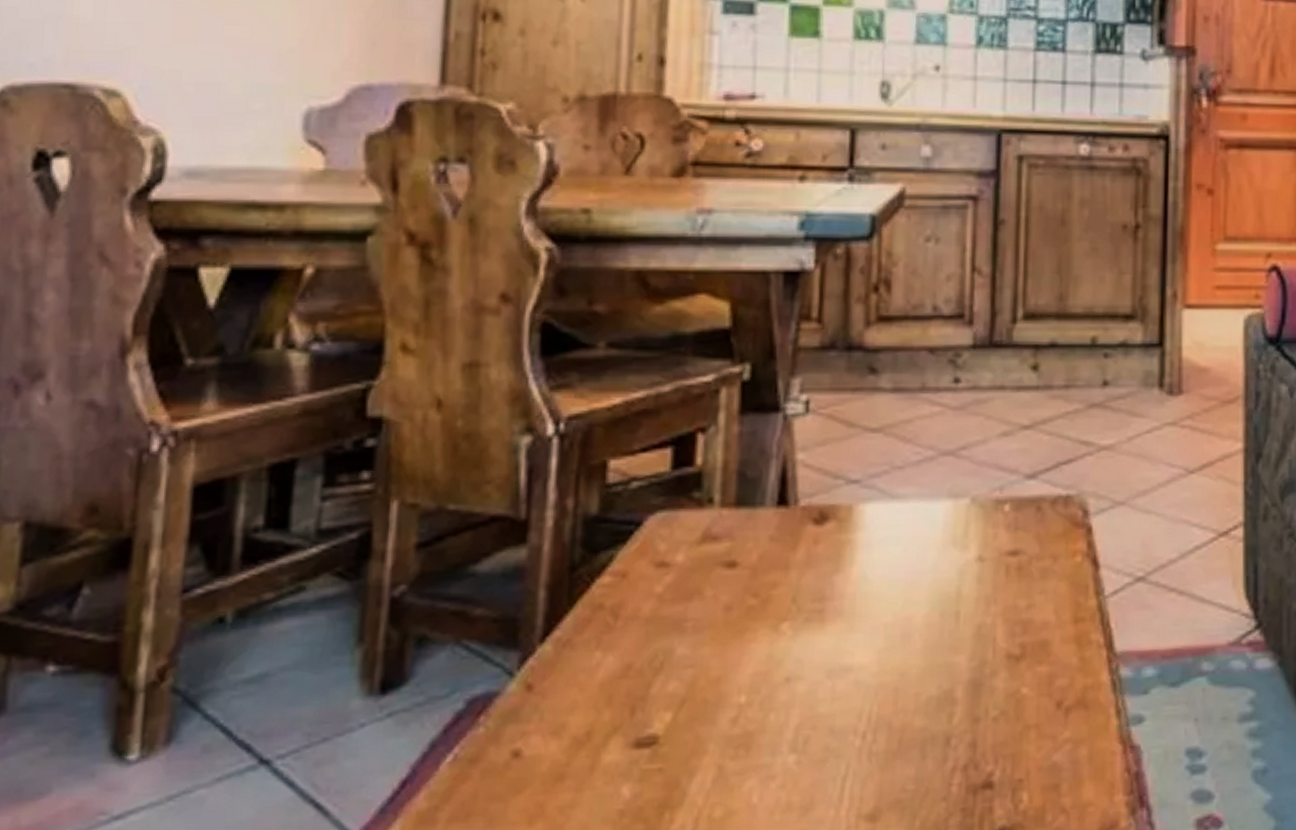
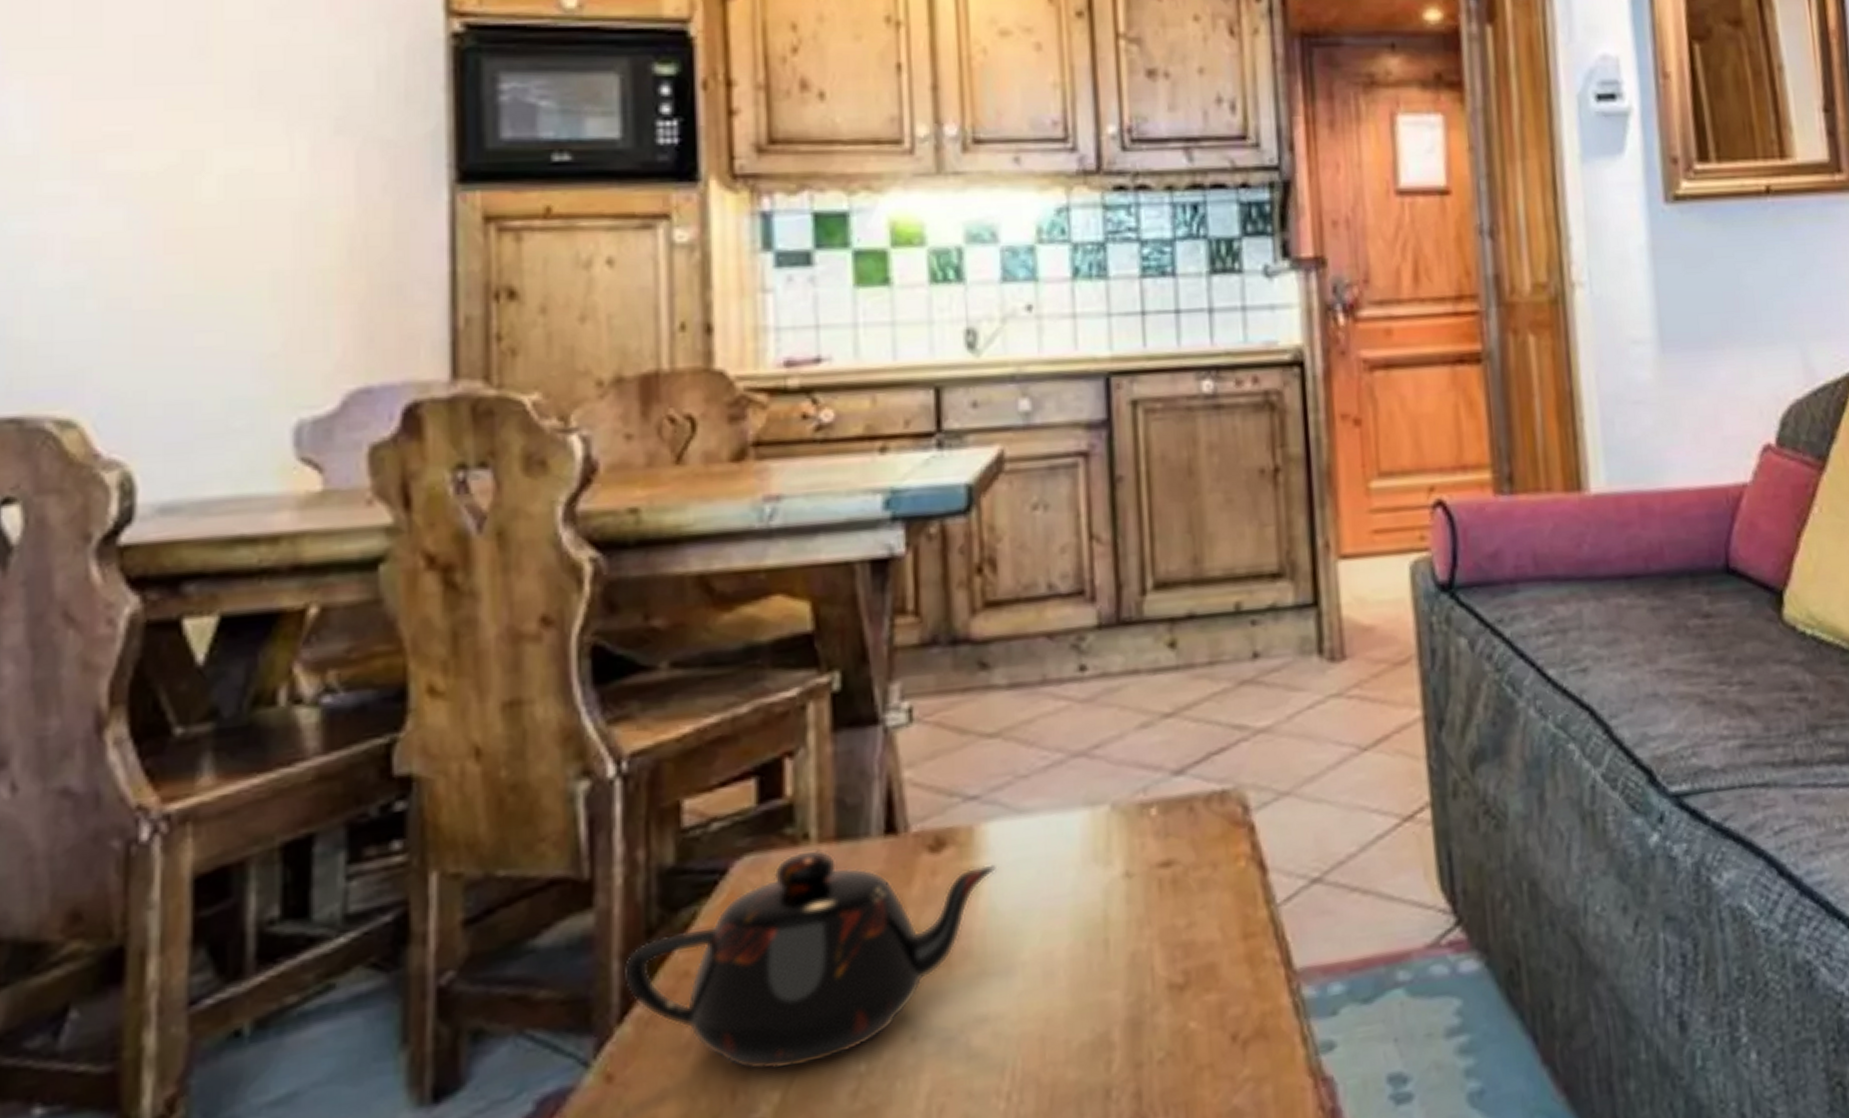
teapot: none [548,512,869,694] -> present [623,849,996,1071]

